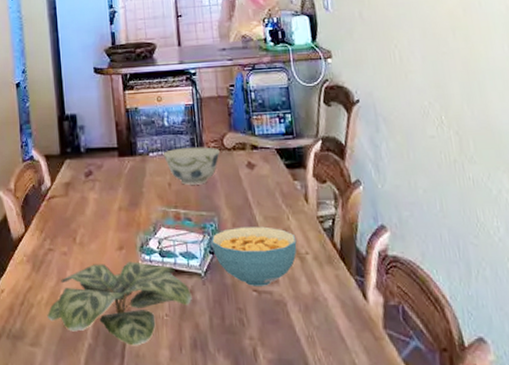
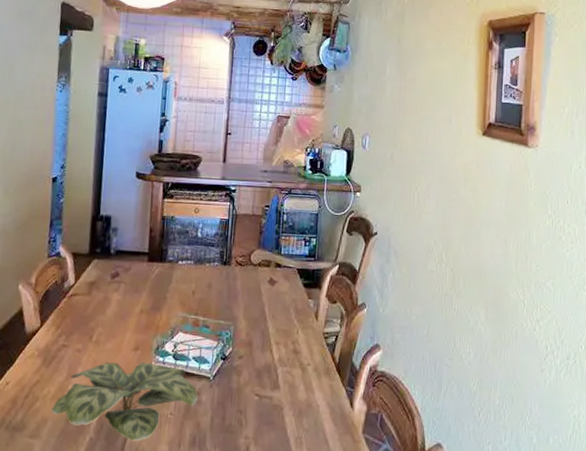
bowl: present [163,147,220,185] -> none [191,259,246,295]
cereal bowl: present [211,226,297,286] -> none [224,337,302,392]

